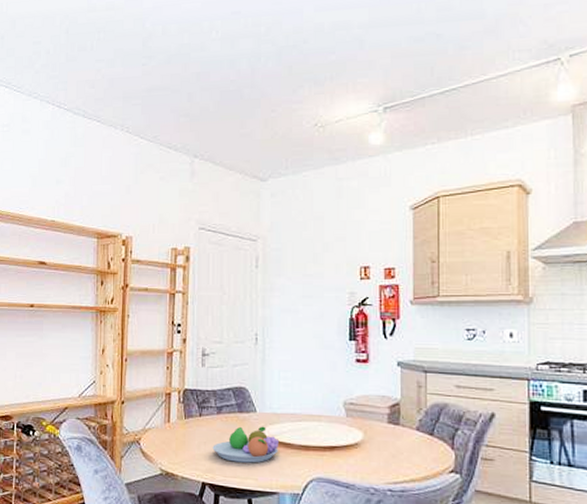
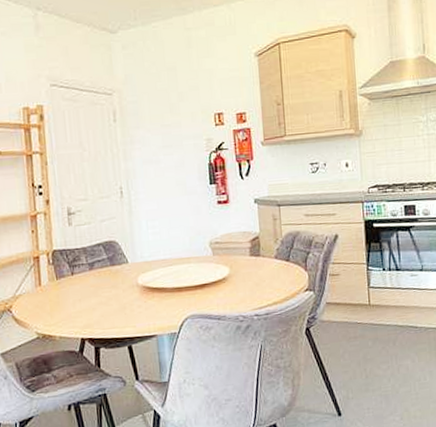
fruit bowl: present [212,426,278,463] -> none [88,275,153,314]

